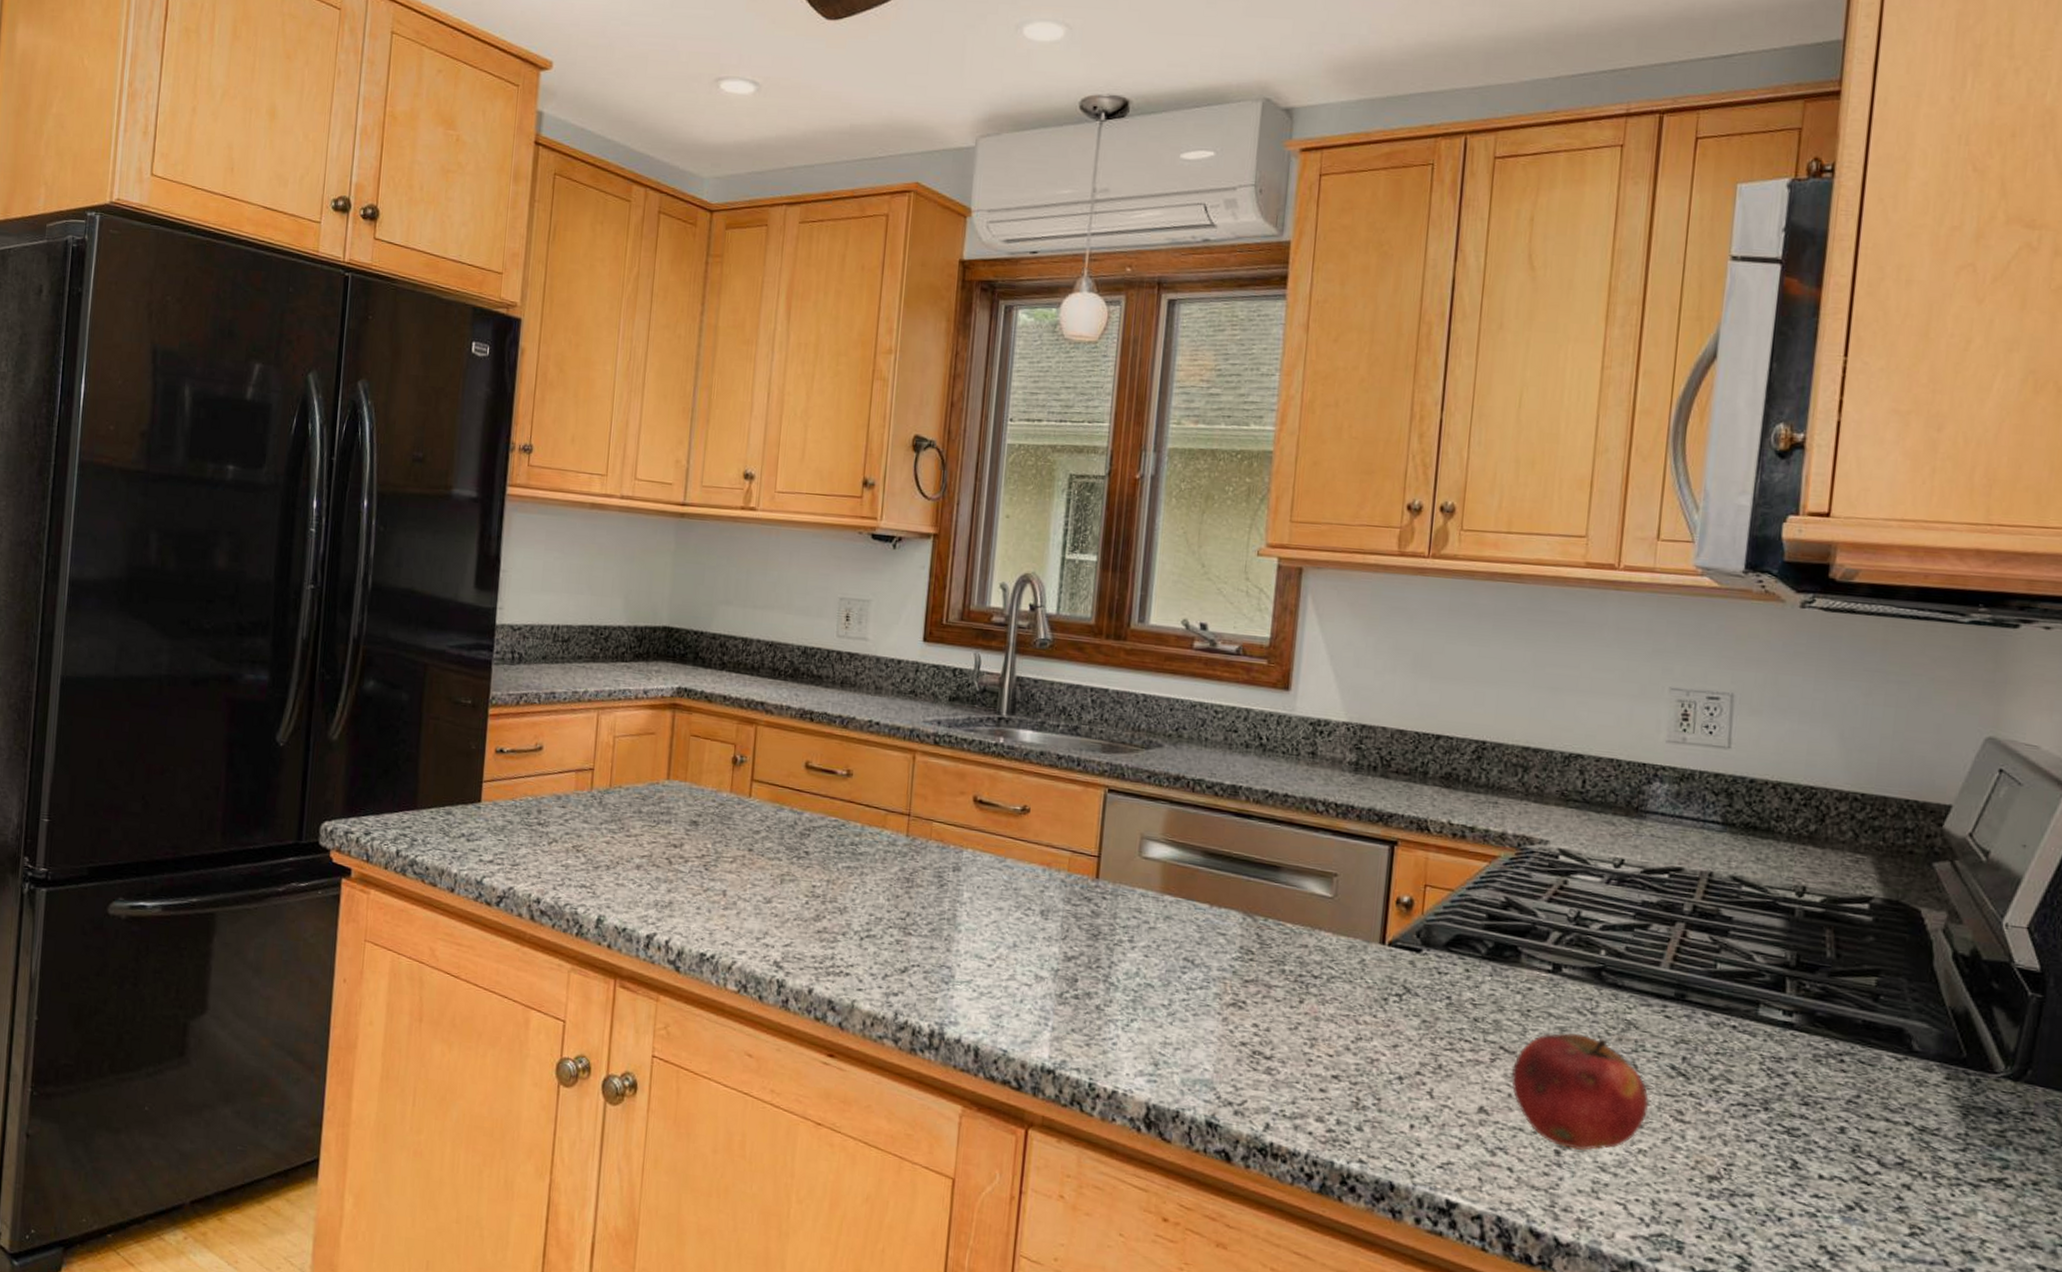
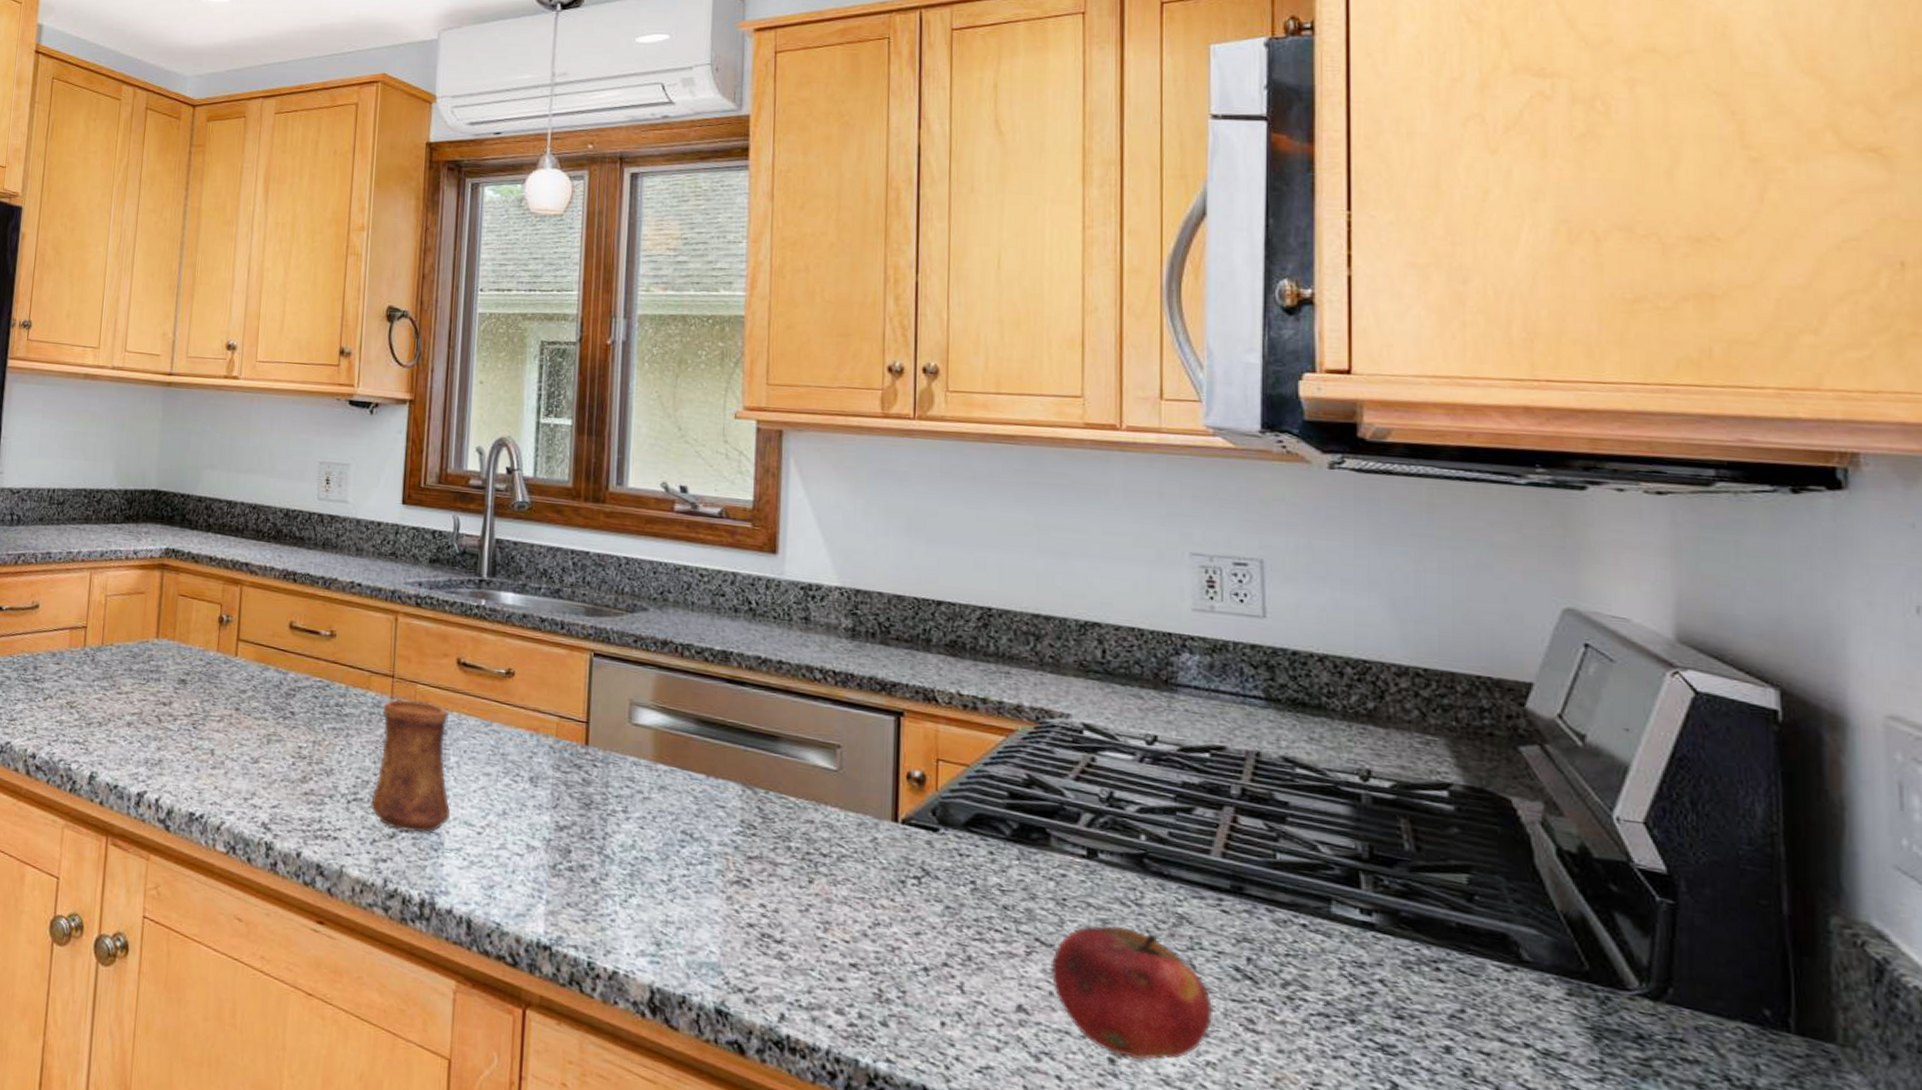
cup: none [883,837,962,967] -> present [371,699,451,833]

